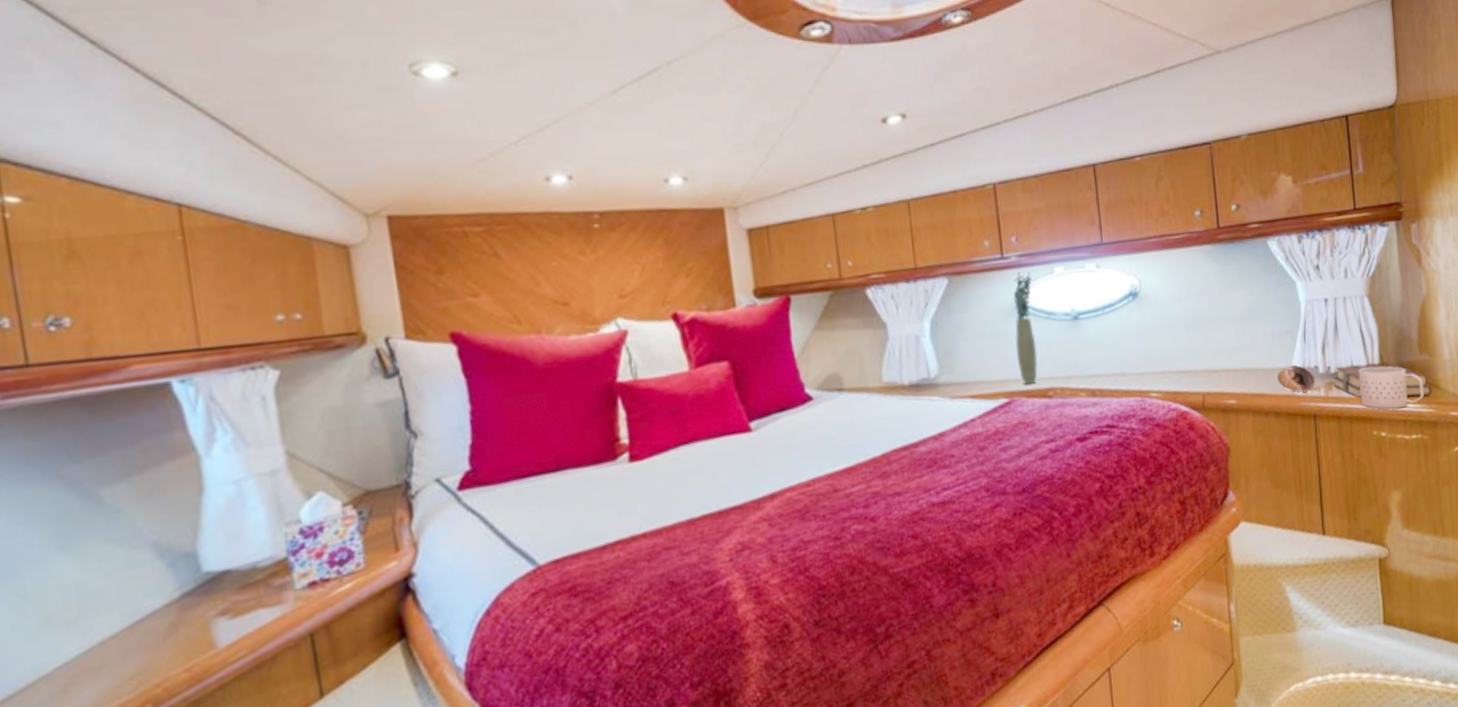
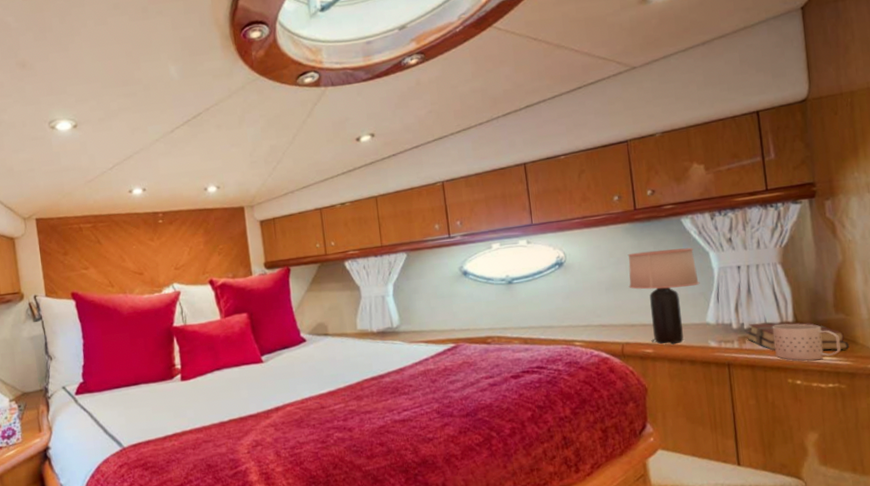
vase: present [1013,272,1038,385] -> none [458,248,479,333]
table lamp: none [1209,276,1286,393] -> present [627,247,700,344]
seashell: present [1277,364,1317,393] -> none [691,321,731,345]

